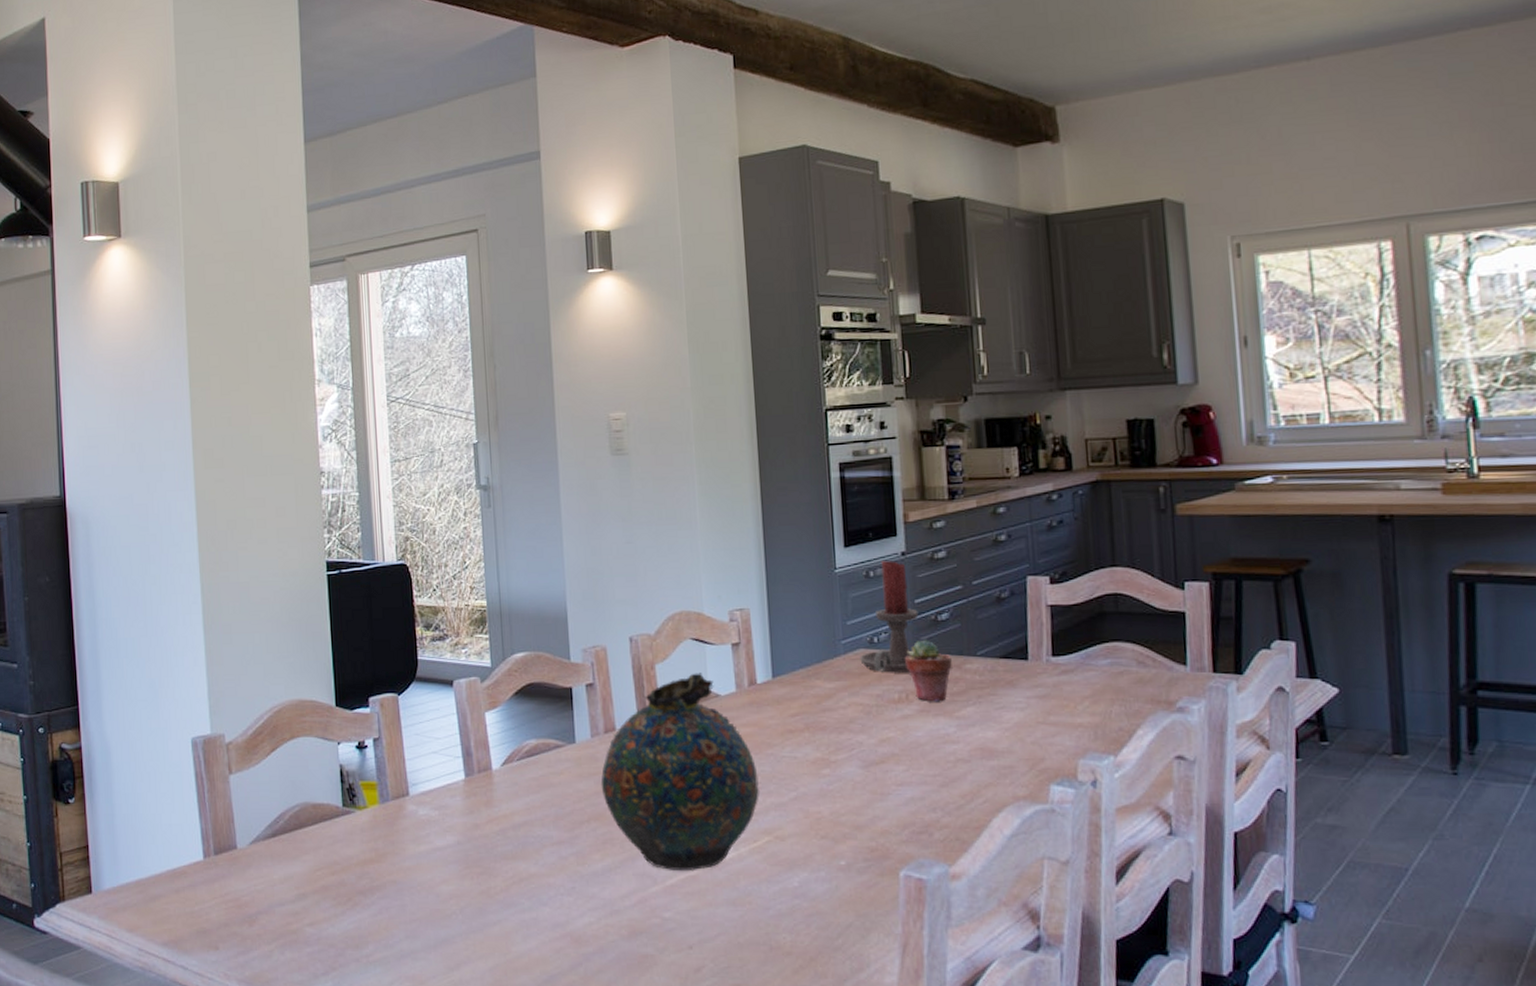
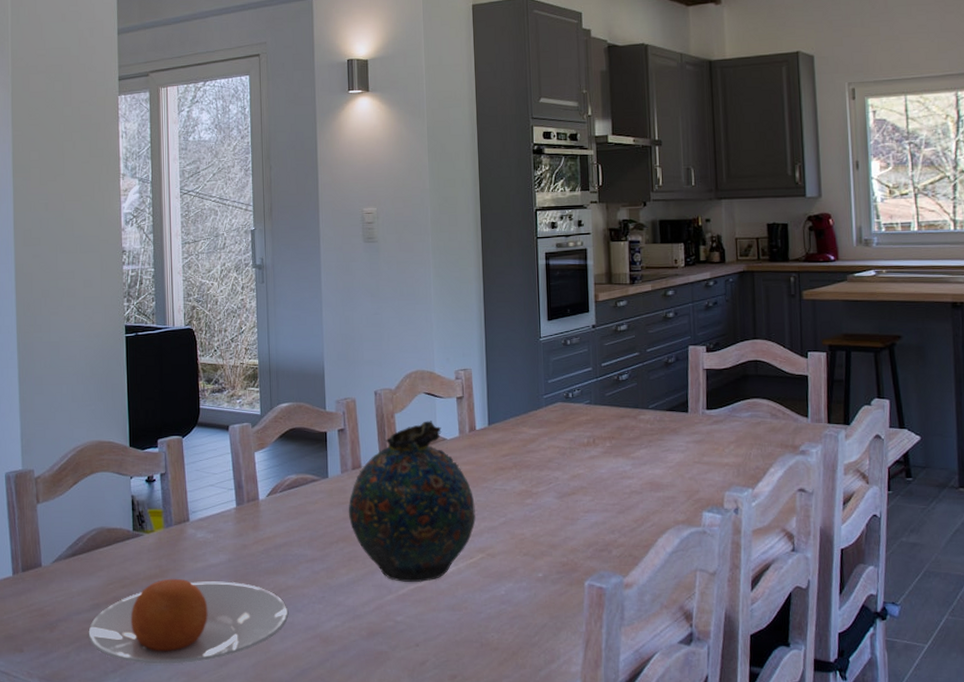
plate: none [293,864,532,967] -> present [88,578,289,665]
candle holder: present [860,561,919,673] -> none [558,332,605,422]
potted succulent: present [905,639,952,702] -> none [593,395,630,446]

